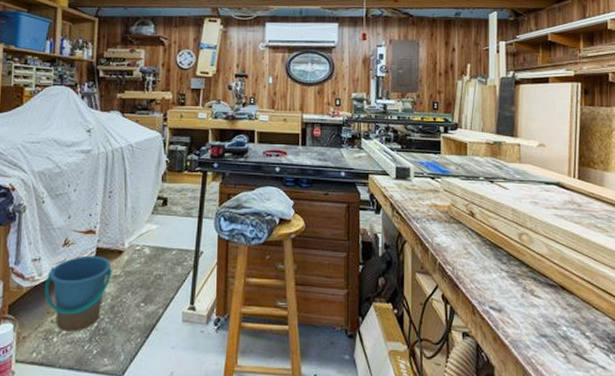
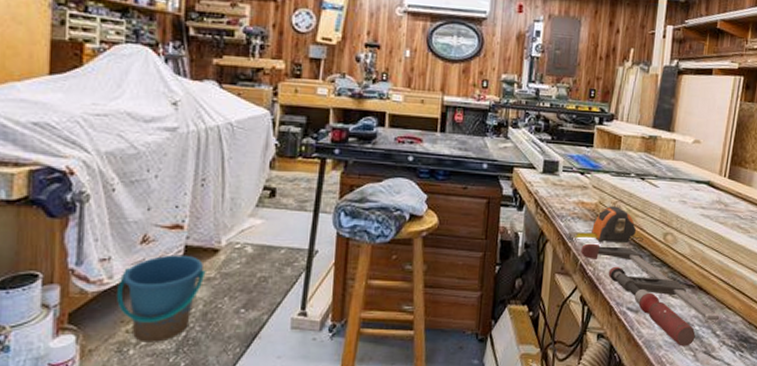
tape measure: none [424,208,499,244] -> present [567,206,643,243]
clamp: none [439,243,586,347] -> present [581,243,719,346]

